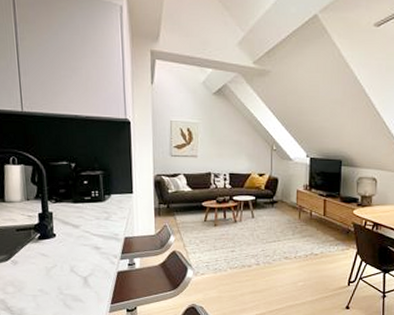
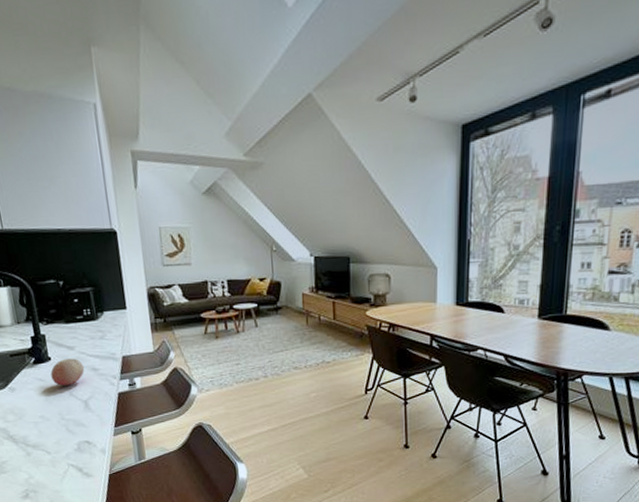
fruit: none [54,236,88,262] -> present [50,358,85,386]

